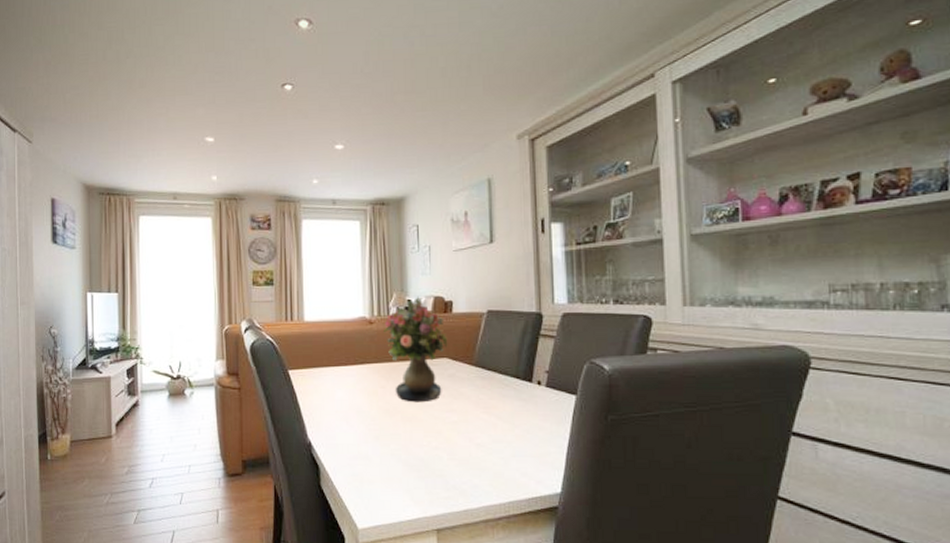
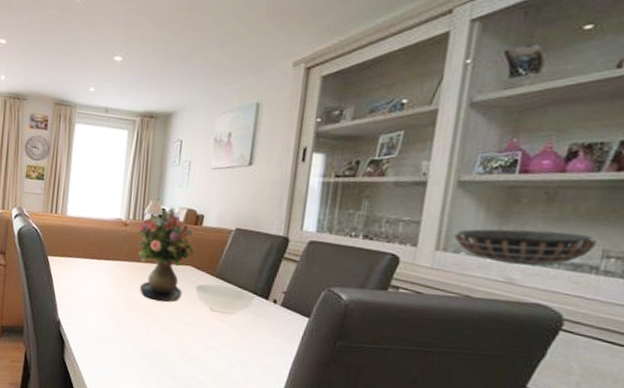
bowl: none [455,375,519,406] -> present [195,283,256,315]
decorative bowl: none [697,273,822,310] -> present [454,229,597,266]

